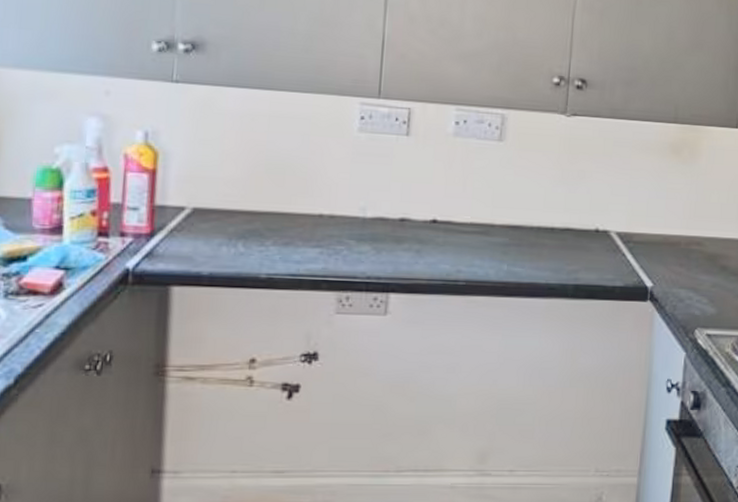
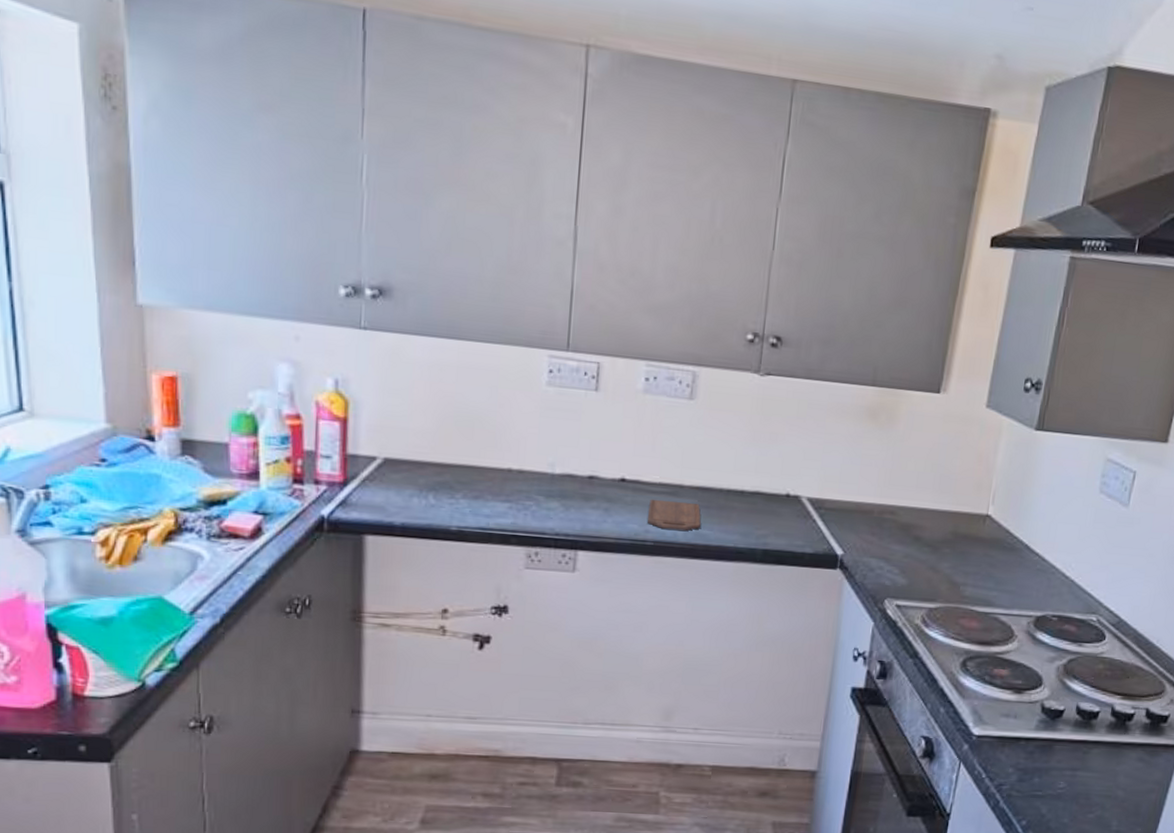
cutting board: none [459,239,513,269] -> present [648,499,701,531]

